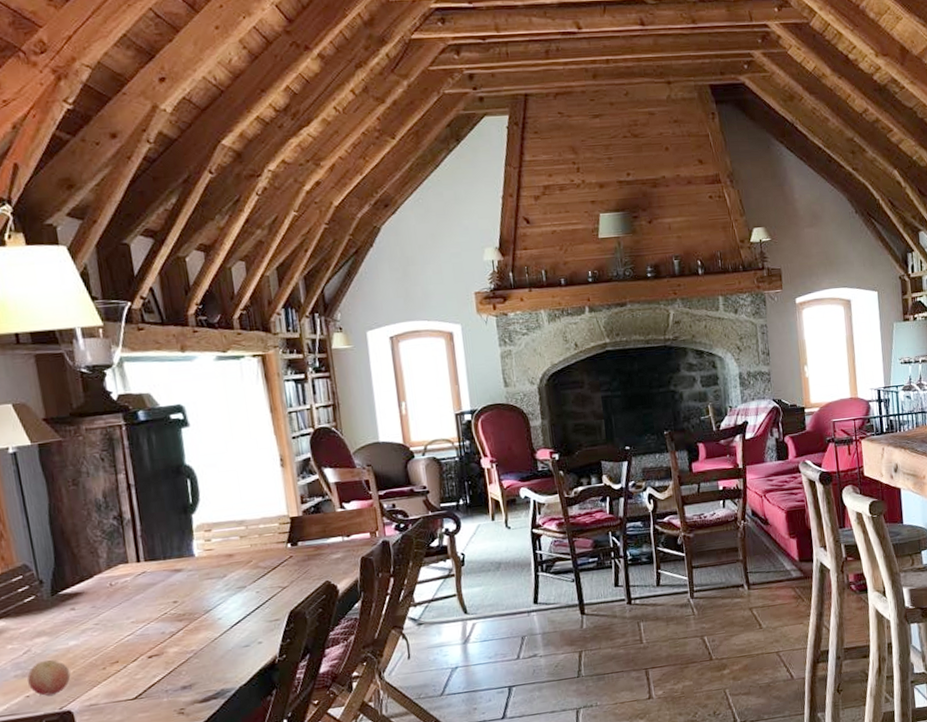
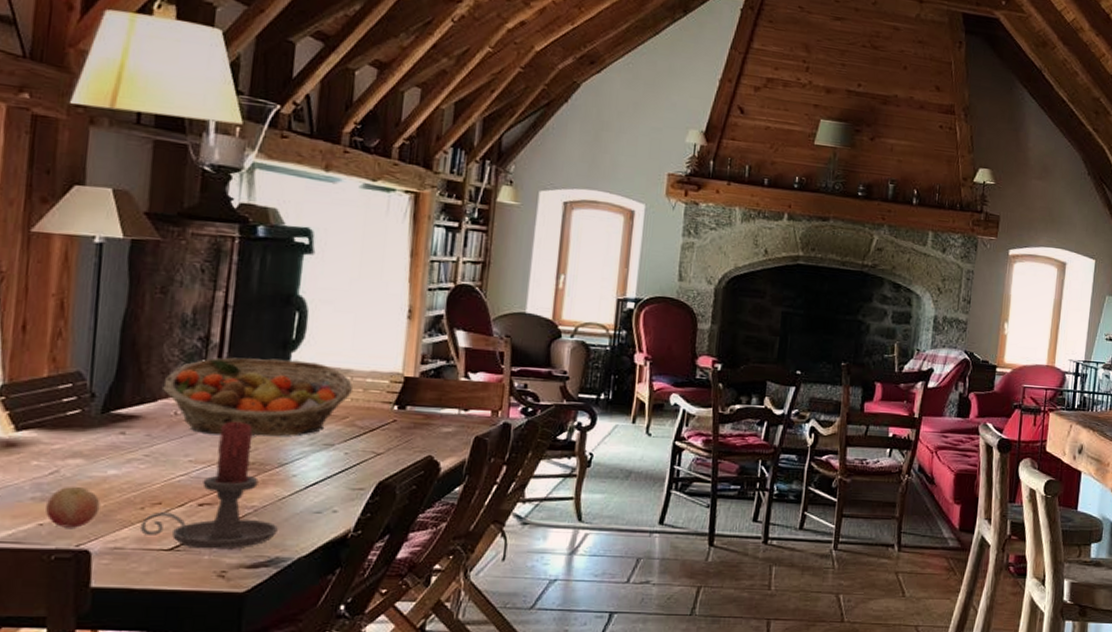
fruit basket: none [94,519,250,597] -> present [163,357,353,437]
candle holder: none [106,581,217,694] -> present [139,421,278,550]

